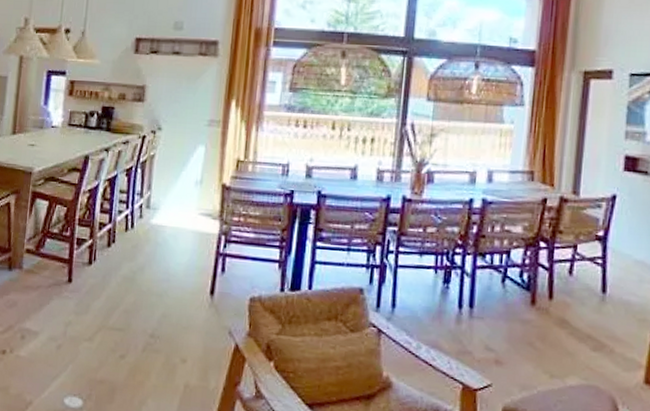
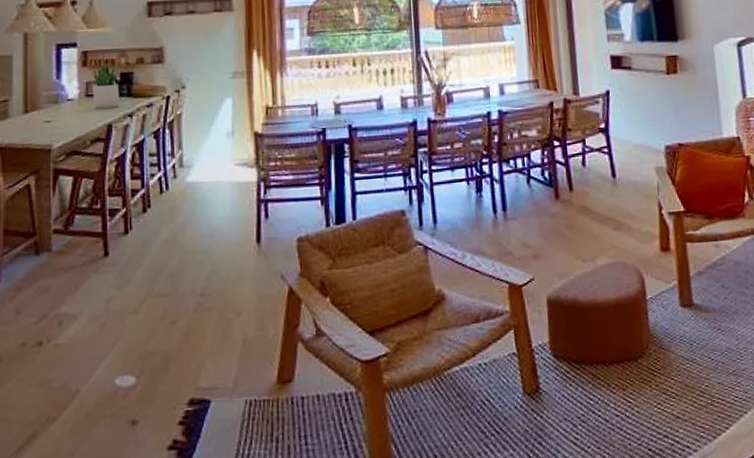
planter: none [75,95,100,141] -> present [92,62,120,110]

